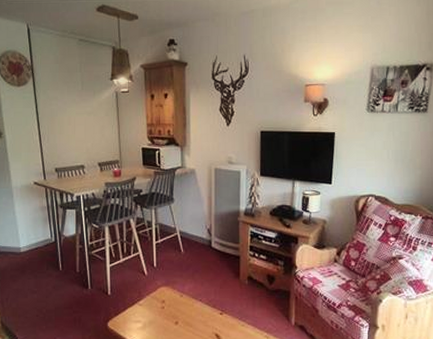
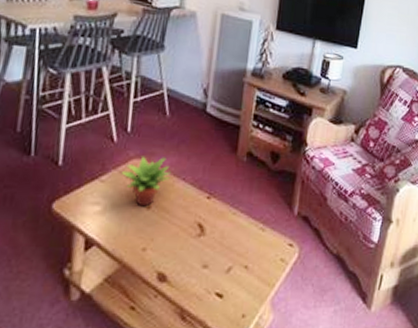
succulent plant: none [153,284,190,323] -> present [121,156,171,207]

